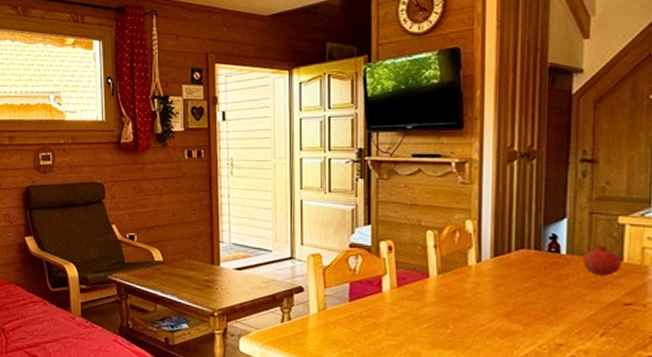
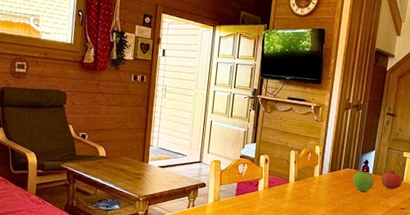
fruit: none [533,249,571,283] -> present [352,170,374,192]

